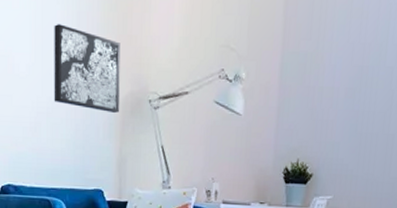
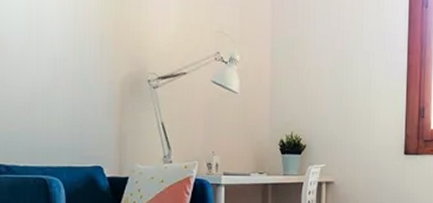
wall art: present [54,24,121,113] -> none [50,9,119,92]

